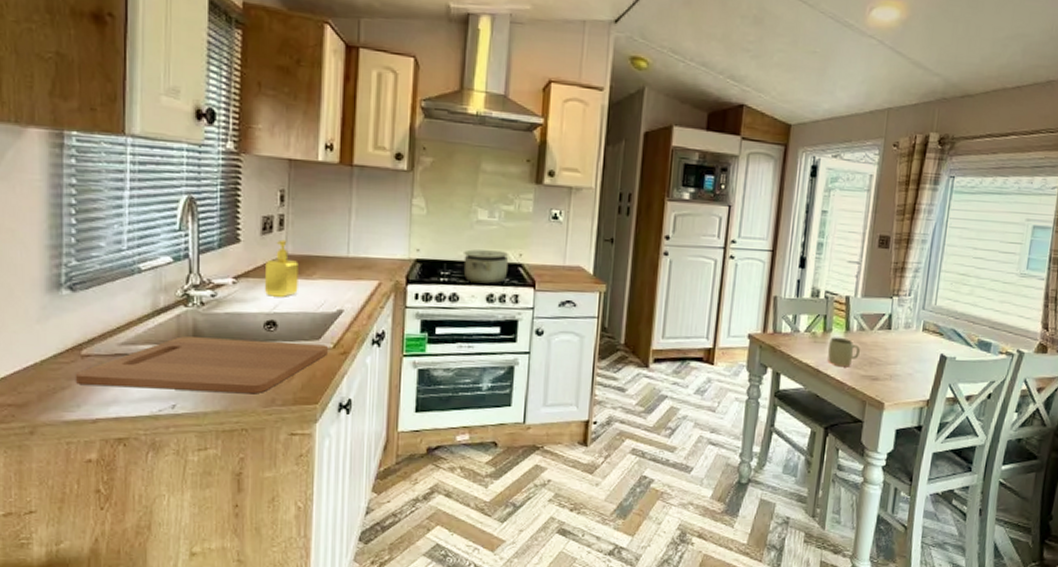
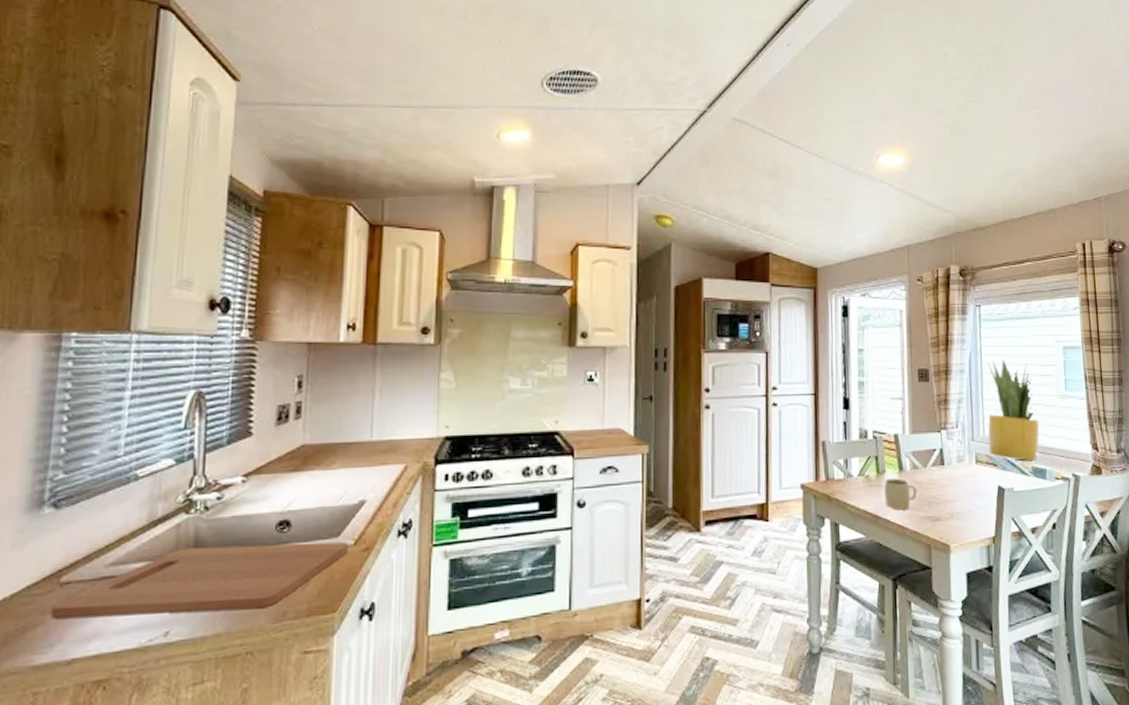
soap dispenser: present [264,239,298,297] -> none [277,428,316,493]
saucepan: present [463,249,509,284] -> none [496,420,545,457]
planter: none [937,233,994,335] -> present [987,360,1040,462]

